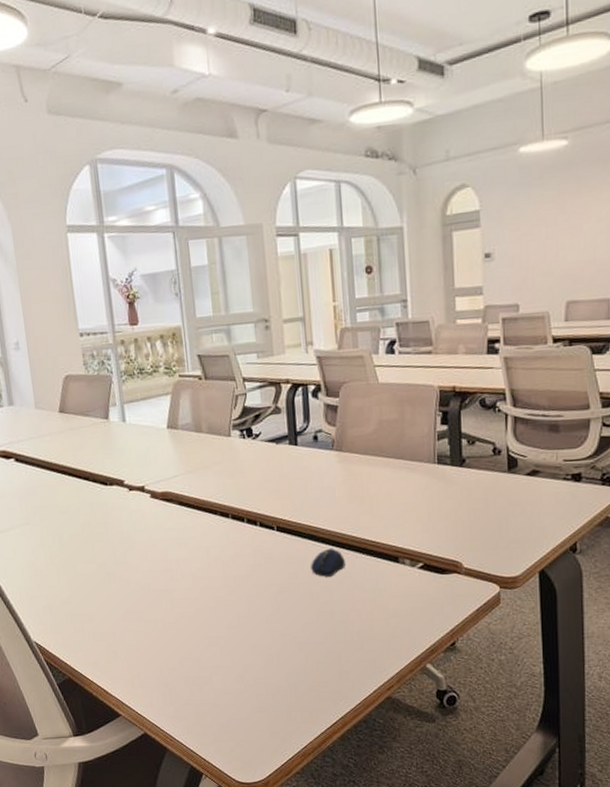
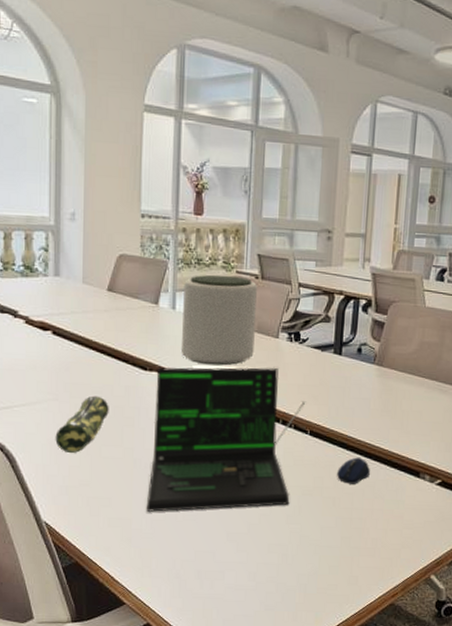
pencil case: none [32,515,78,573] -> present [55,395,109,453]
laptop: none [117,467,268,623] -> present [146,367,306,512]
plant pot: none [130,380,208,473] -> present [180,274,258,366]

